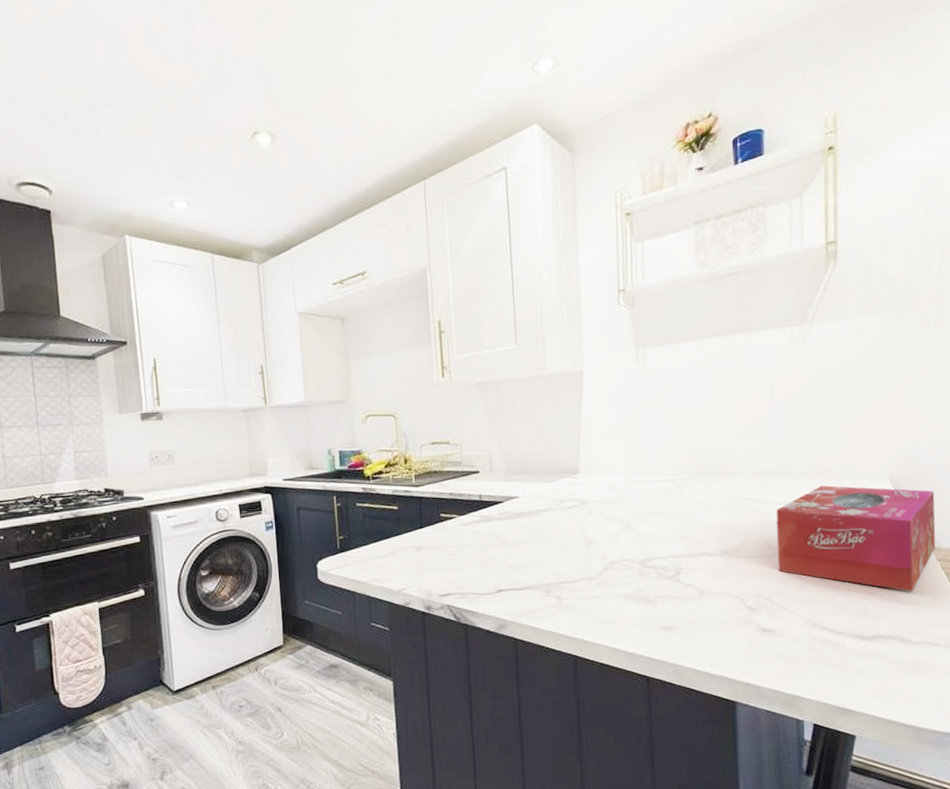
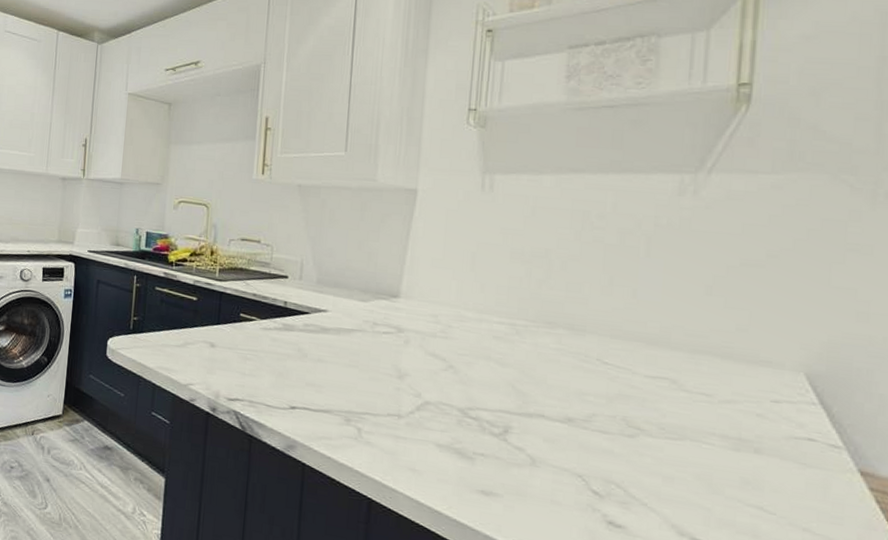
tissue box: present [776,485,935,592] -> none [637,365,872,523]

